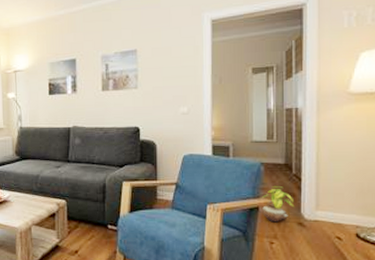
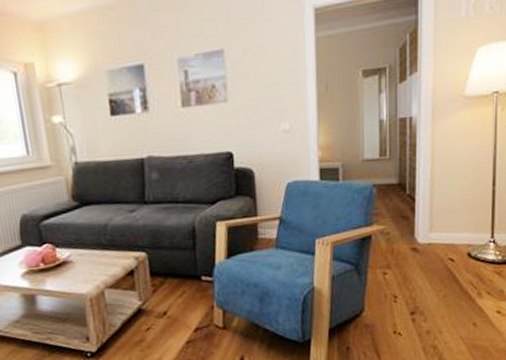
potted plant: present [261,185,295,223] -> none [374,208,408,251]

